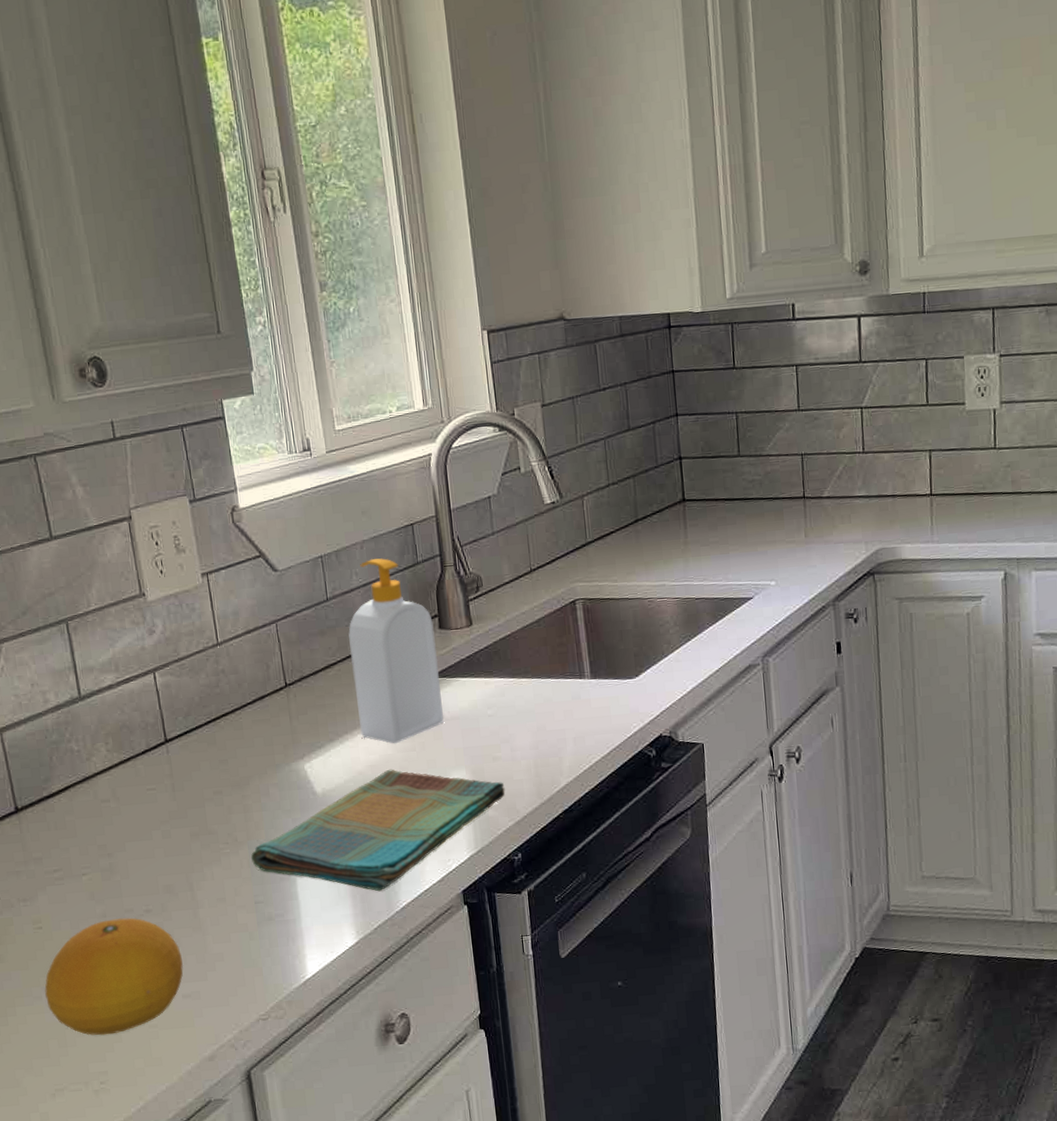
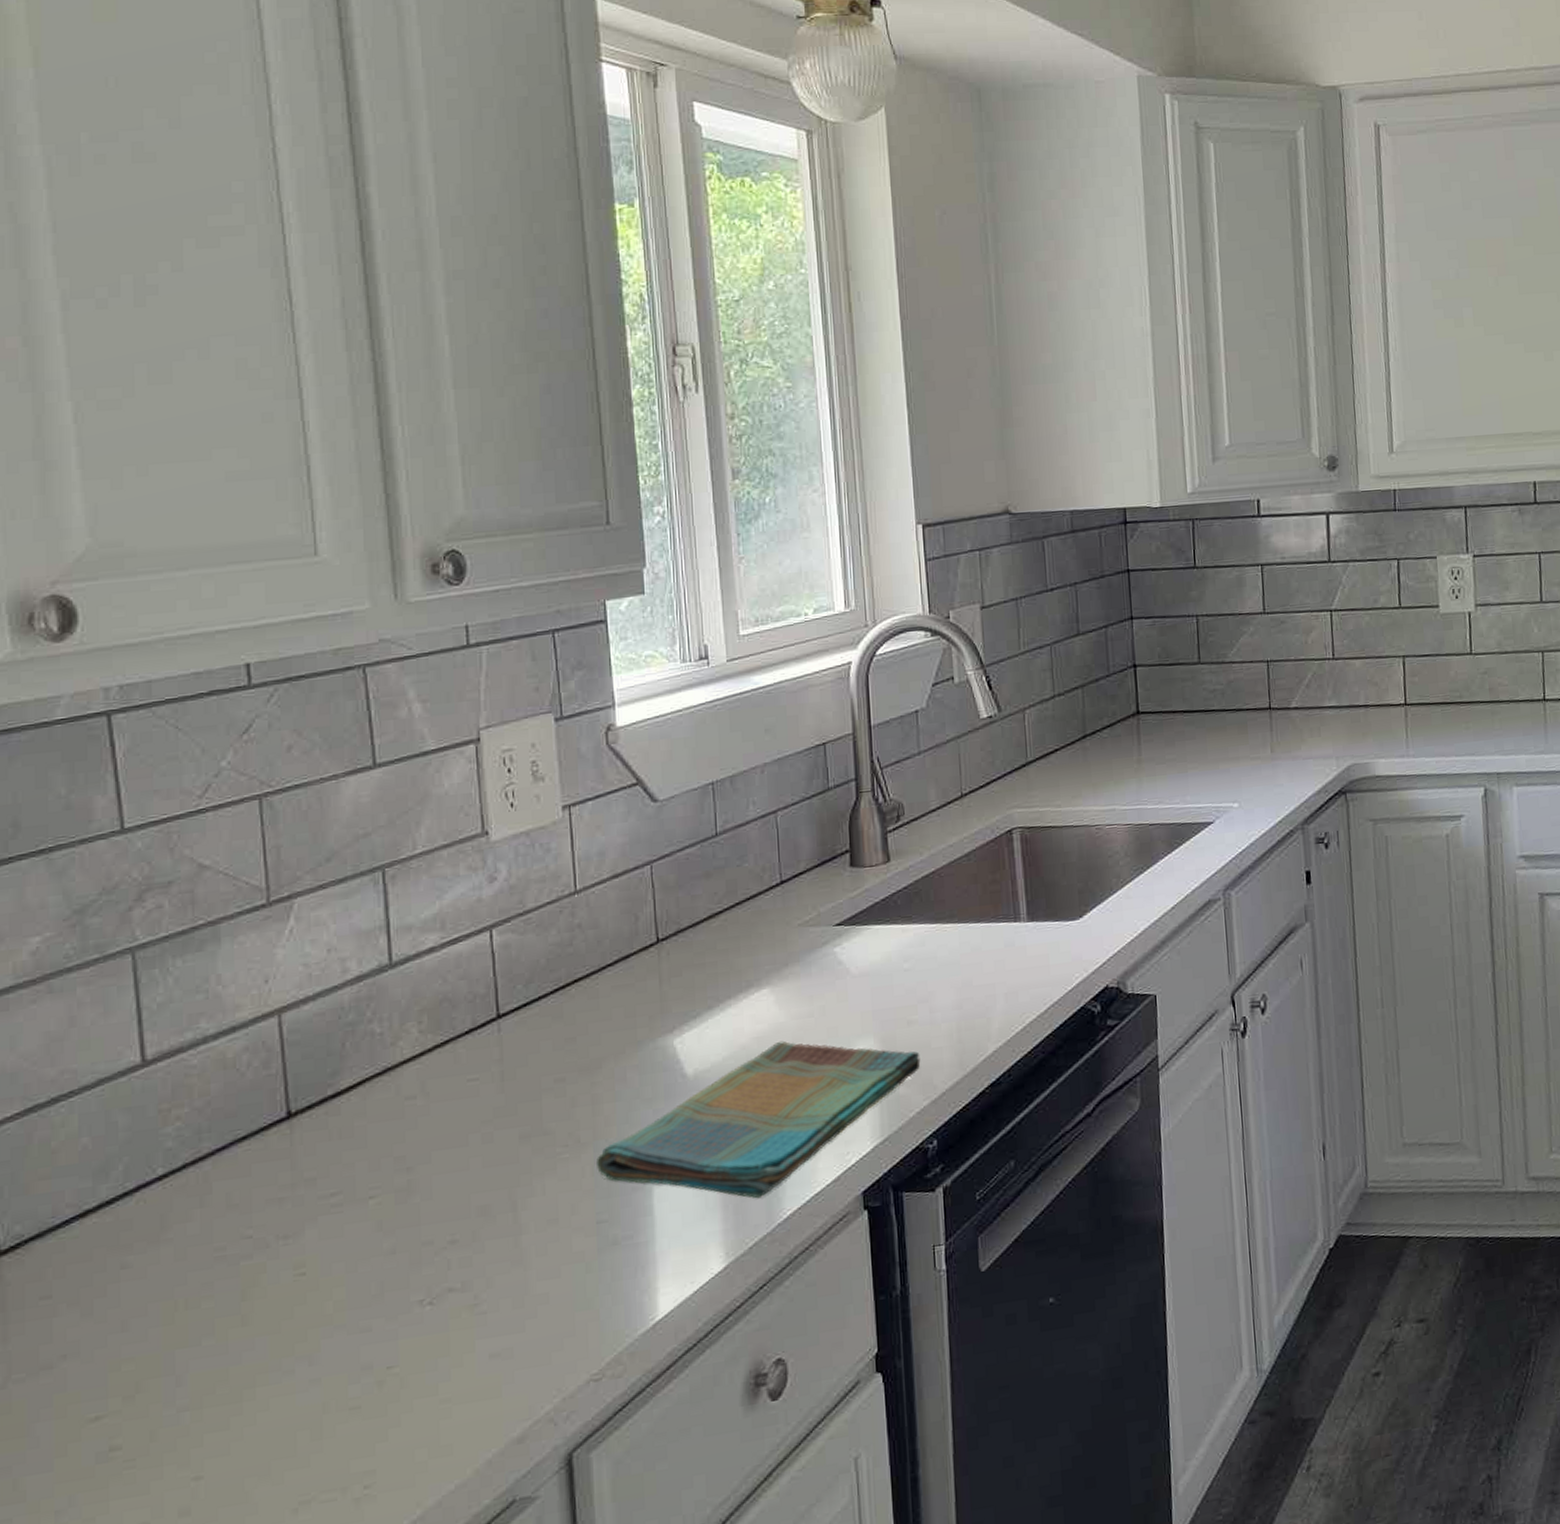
fruit: present [44,917,183,1036] -> none [300,1252,494,1421]
soap bottle: present [348,558,444,744] -> none [739,784,850,1010]

